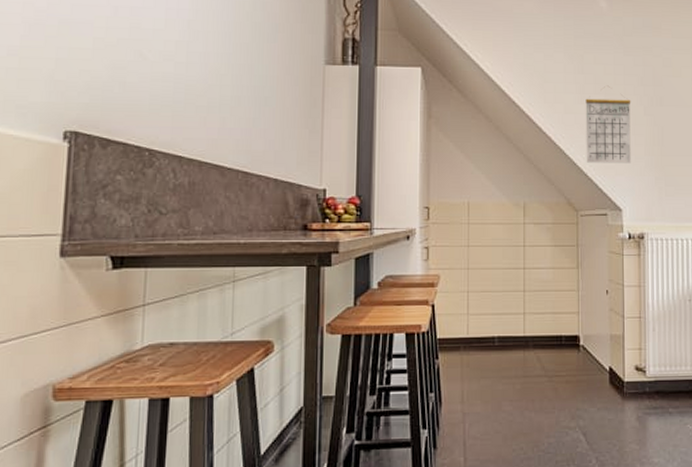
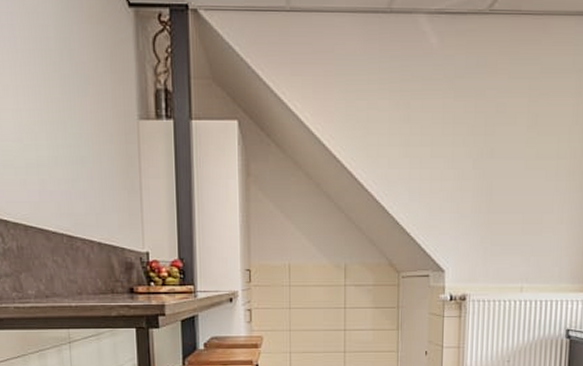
calendar: present [585,85,631,163] -> none [409,136,460,222]

